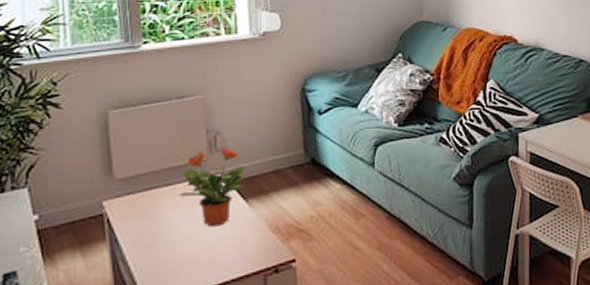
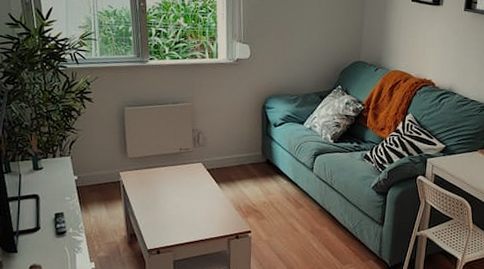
potted plant: present [179,146,246,227] -> none [172,143,219,200]

